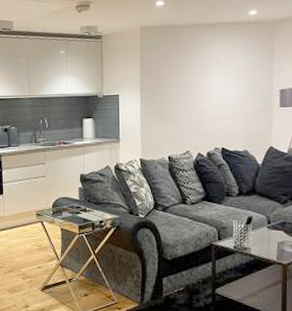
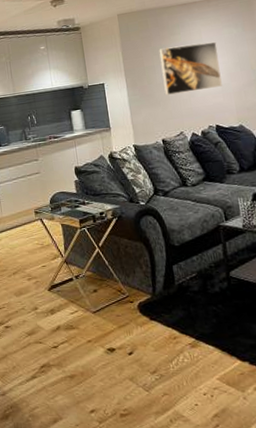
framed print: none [176,65,234,113] -> present [158,41,222,95]

